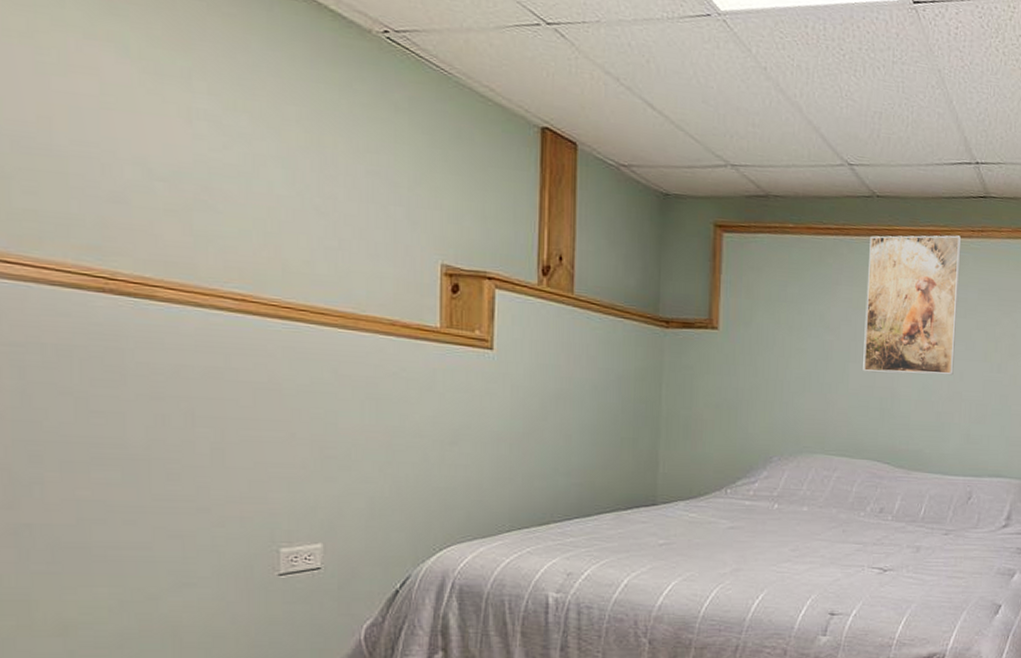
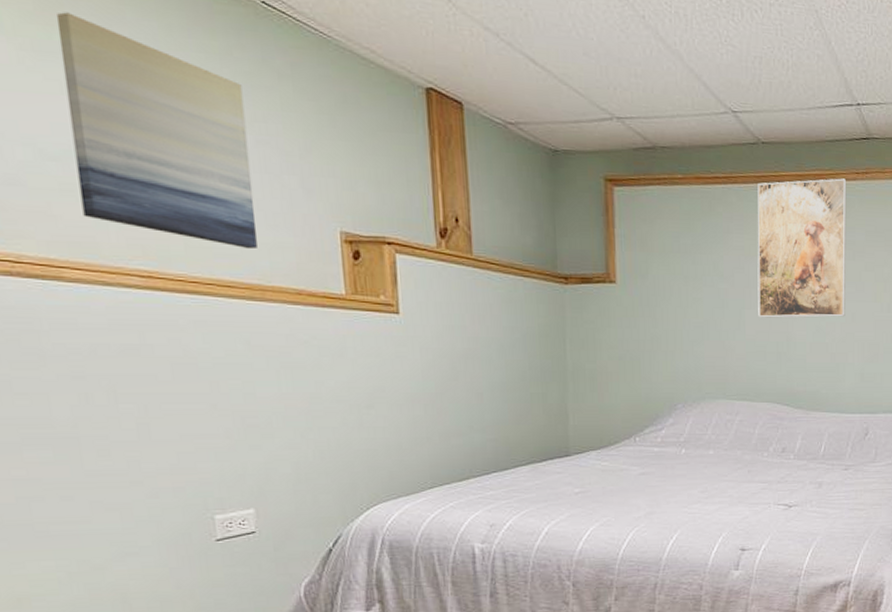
wall art: none [182,38,358,278] -> present [55,12,257,250]

